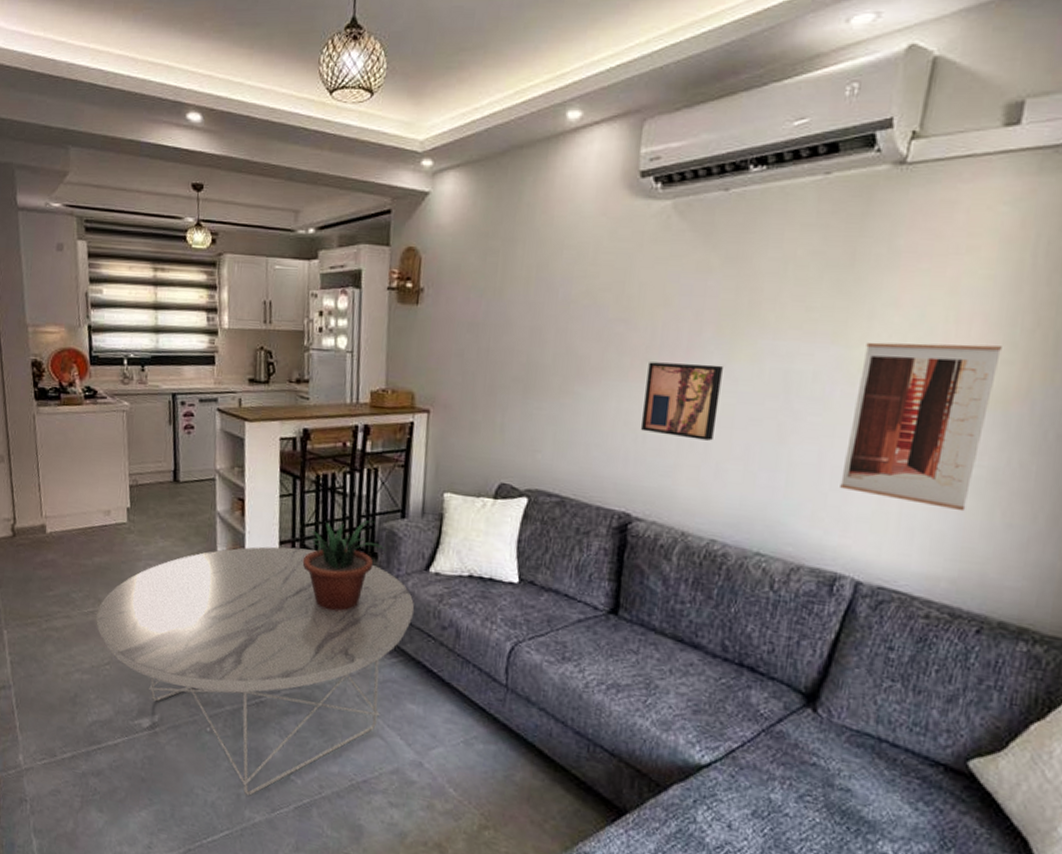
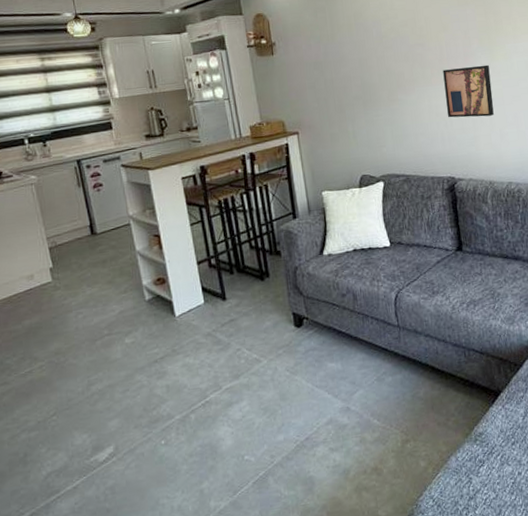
coffee table: present [96,546,415,796] -> none [35,261,319,488]
potted plant: present [302,520,386,612] -> none [220,226,286,308]

